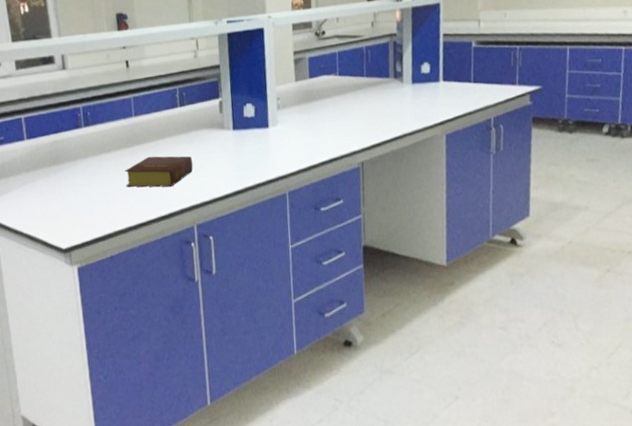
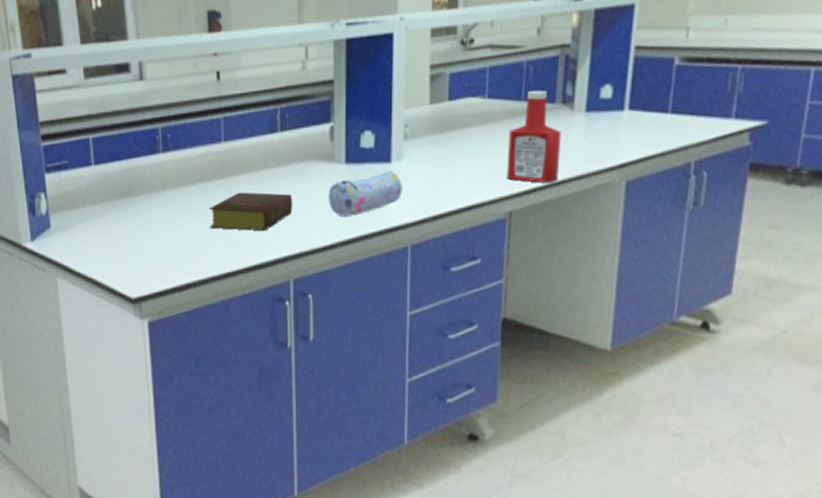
pencil case: none [221,134,279,172] -> present [328,170,402,216]
ketchup bottle: none [356,68,397,139] -> present [507,90,561,183]

